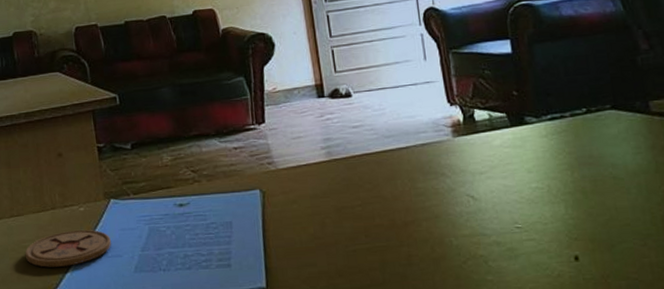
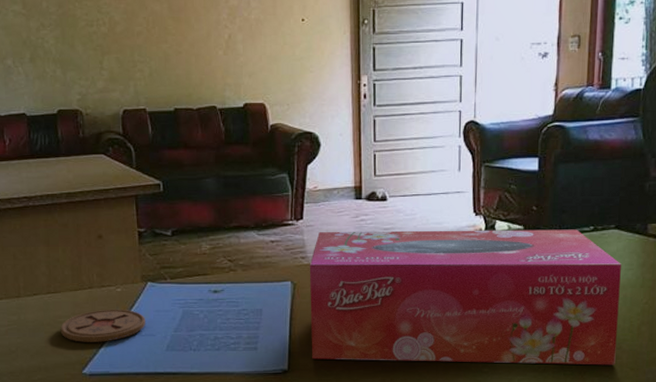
tissue box: none [277,112,643,275] -> present [309,229,621,365]

